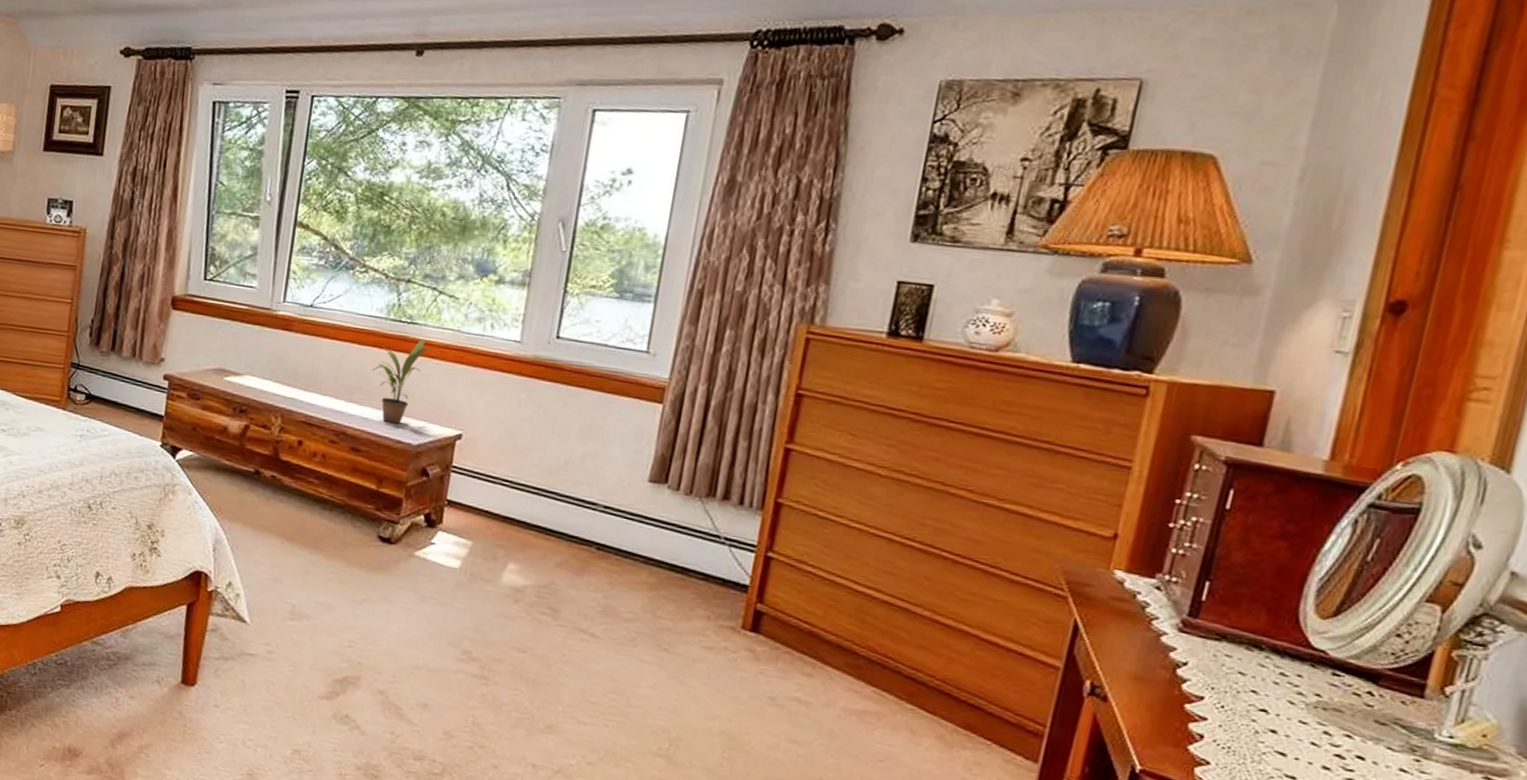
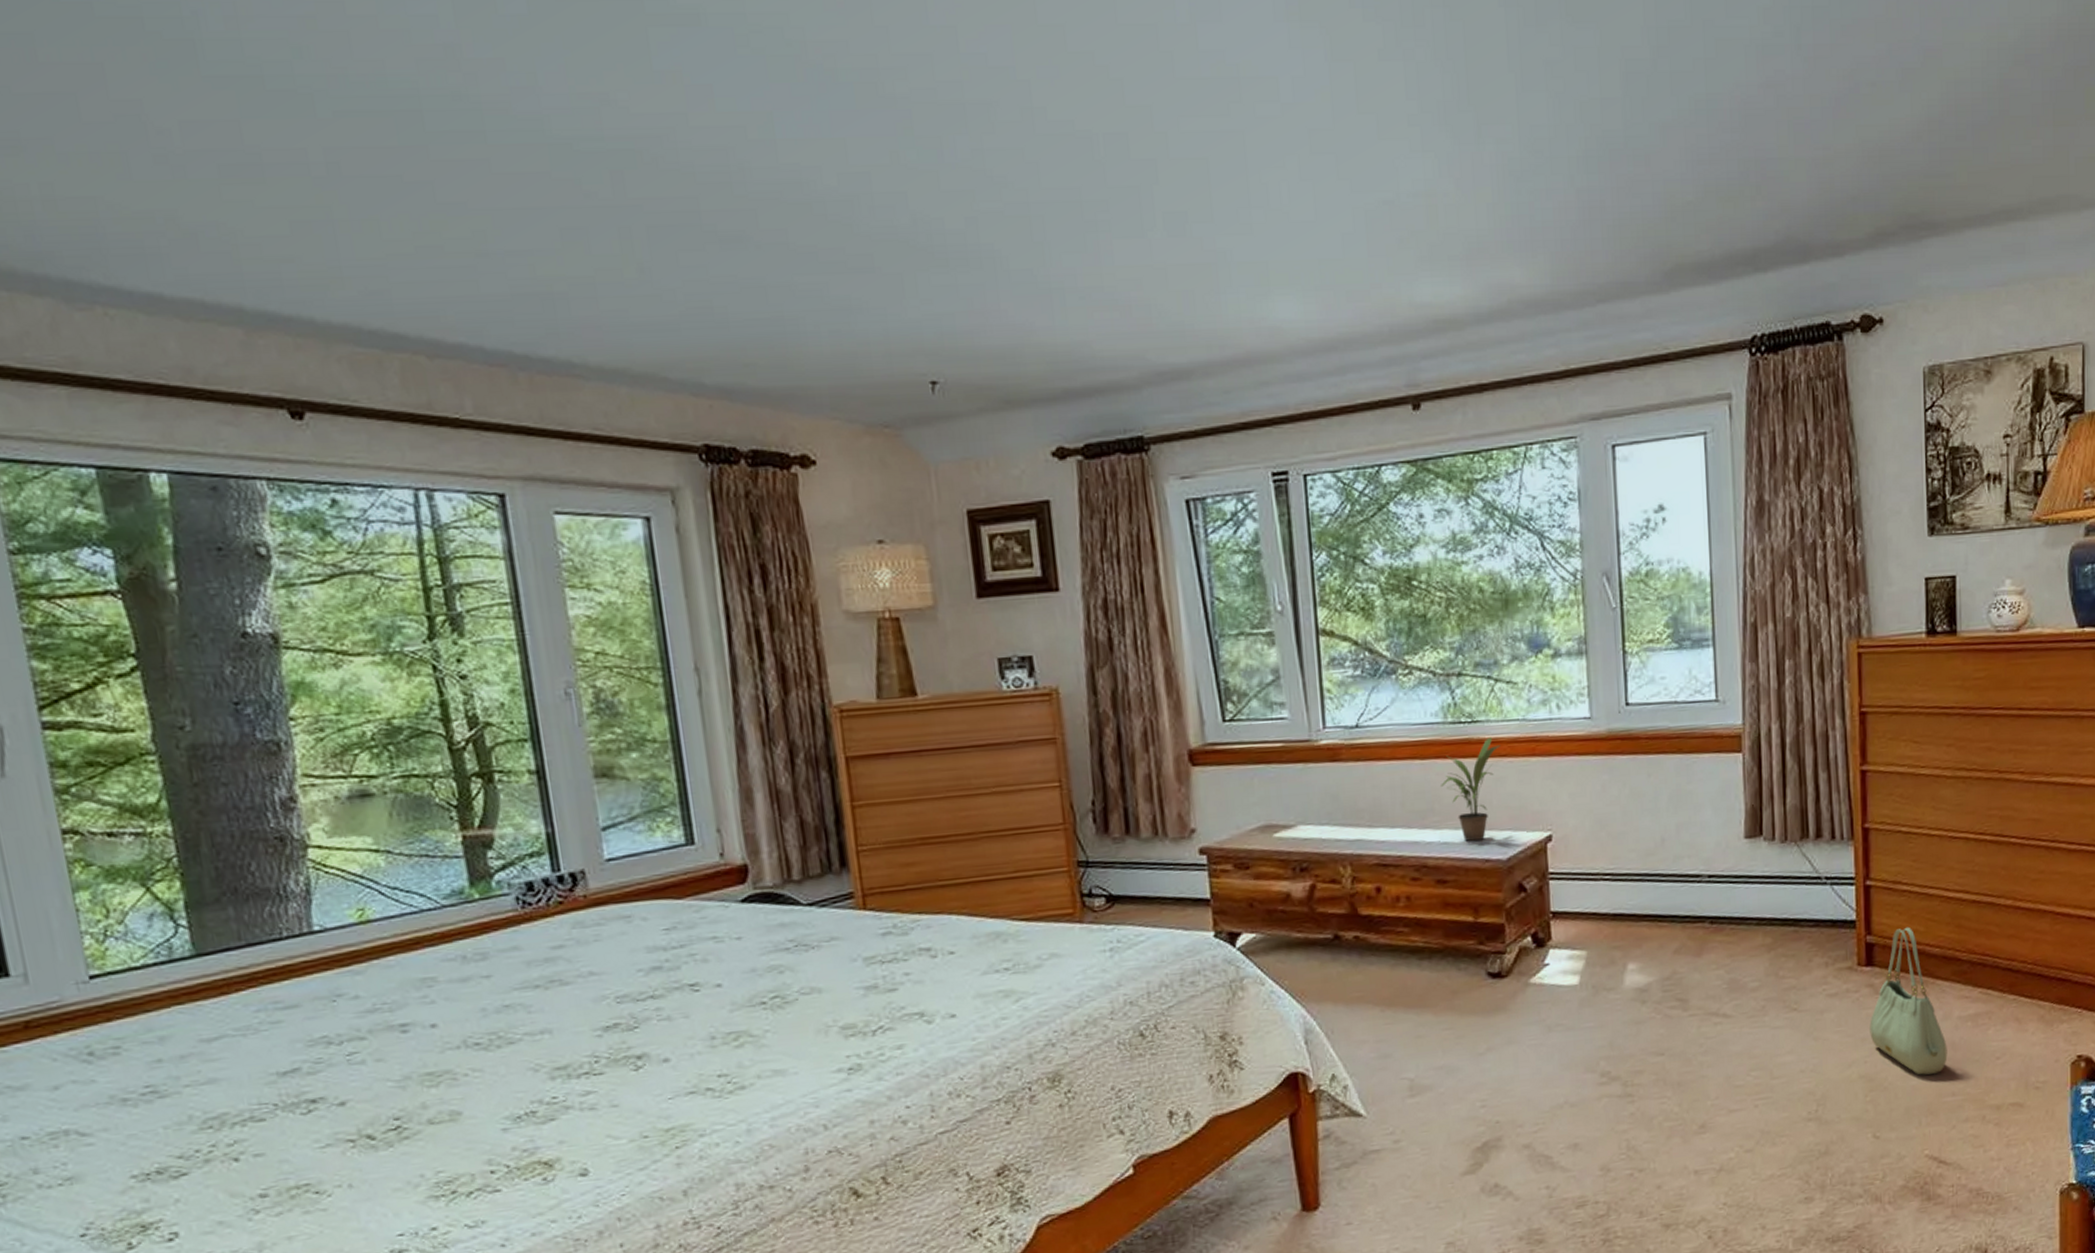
handbag: none [740,606,824,755] -> present [1869,927,1948,1075]

